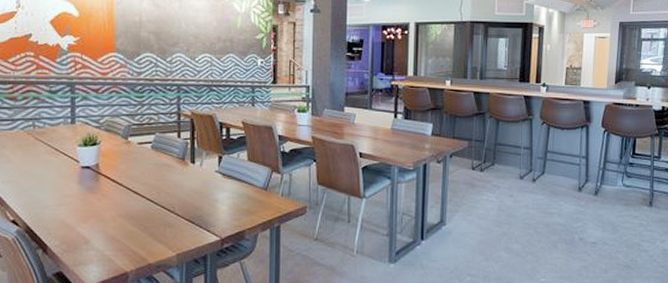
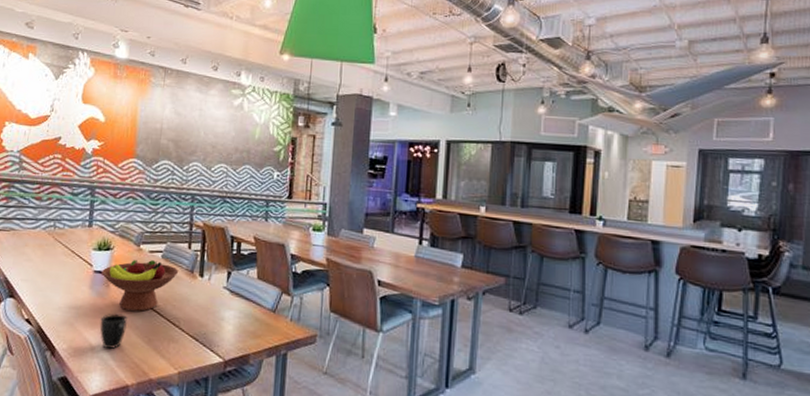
fruit bowl: none [90,151,170,201] -> present [102,259,179,311]
mug: none [92,205,122,240] -> present [99,313,128,349]

